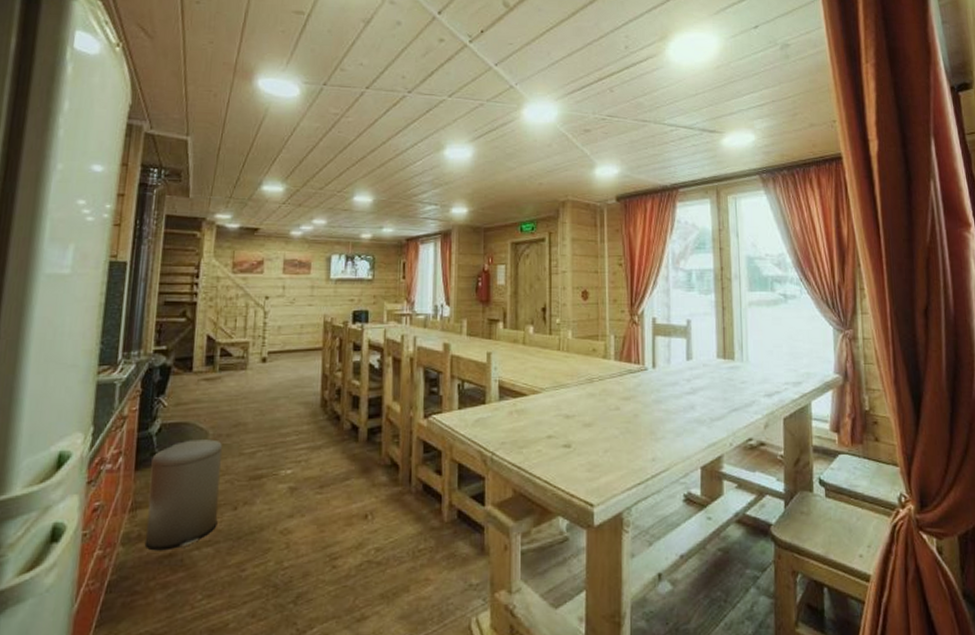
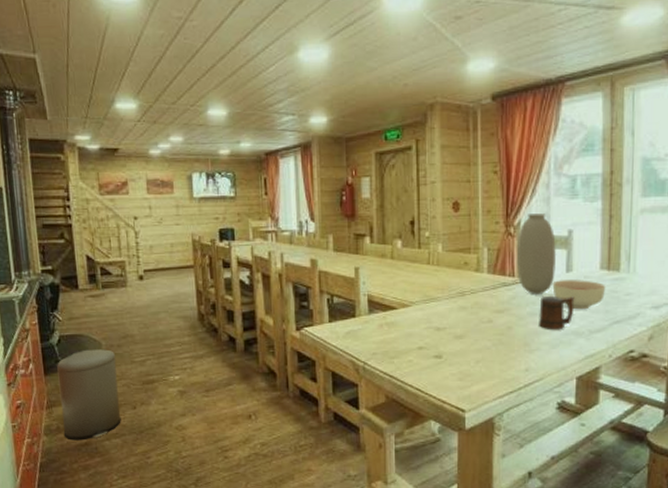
vase: none [641,304,677,381] -> present [517,213,556,294]
mug: none [663,384,696,417] -> present [539,296,575,329]
bowl: none [674,368,723,397] -> present [552,280,606,310]

